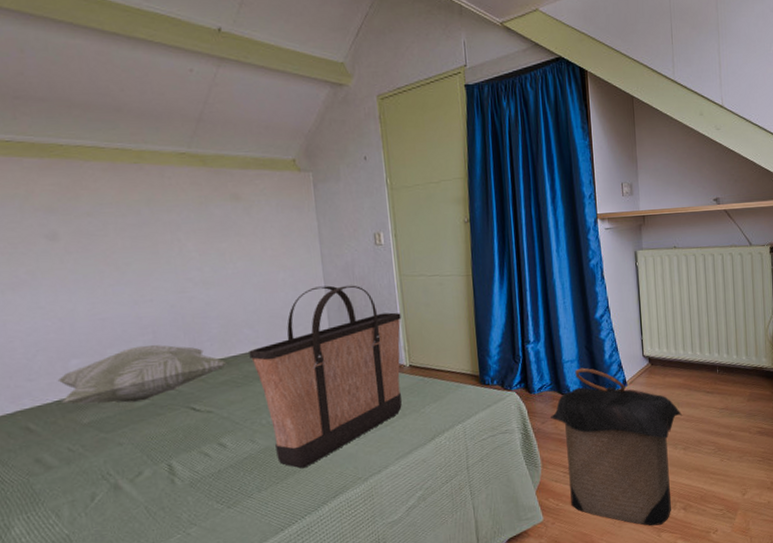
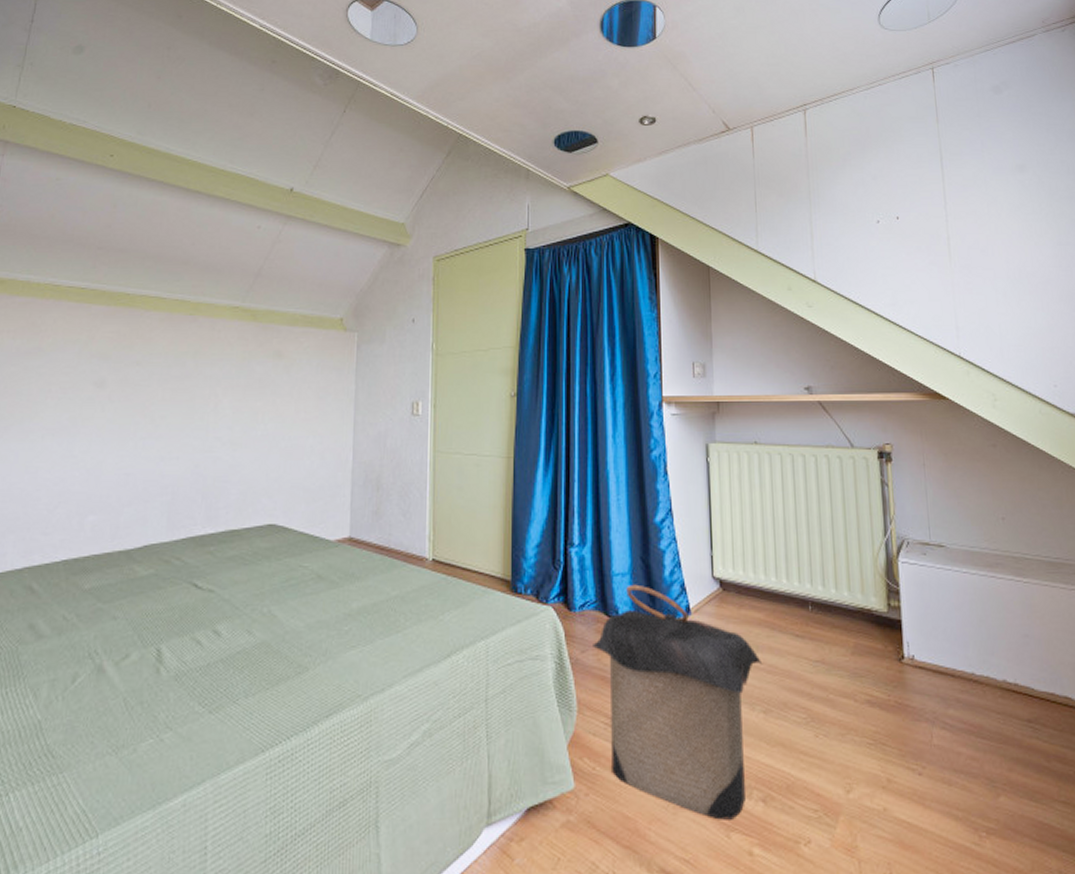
decorative pillow: present [57,344,227,405] -> none [69,506,239,570]
shopping bag: present [249,285,402,469] -> none [263,457,430,674]

